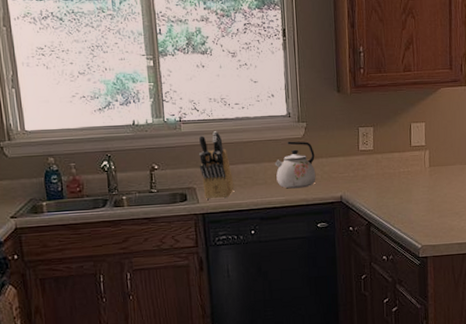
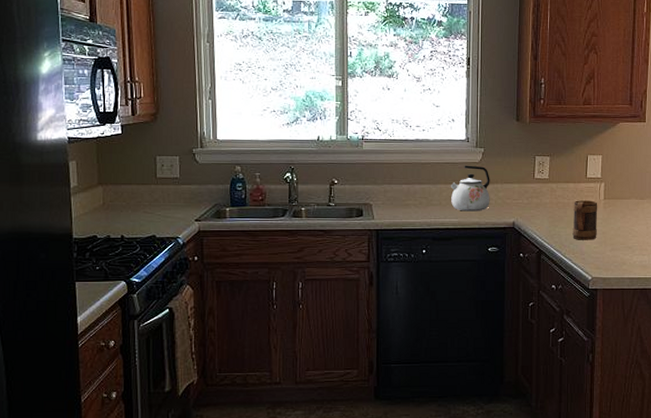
knife block: present [198,131,235,200] -> none [377,151,409,217]
mug: none [399,169,424,210] -> present [572,200,598,240]

